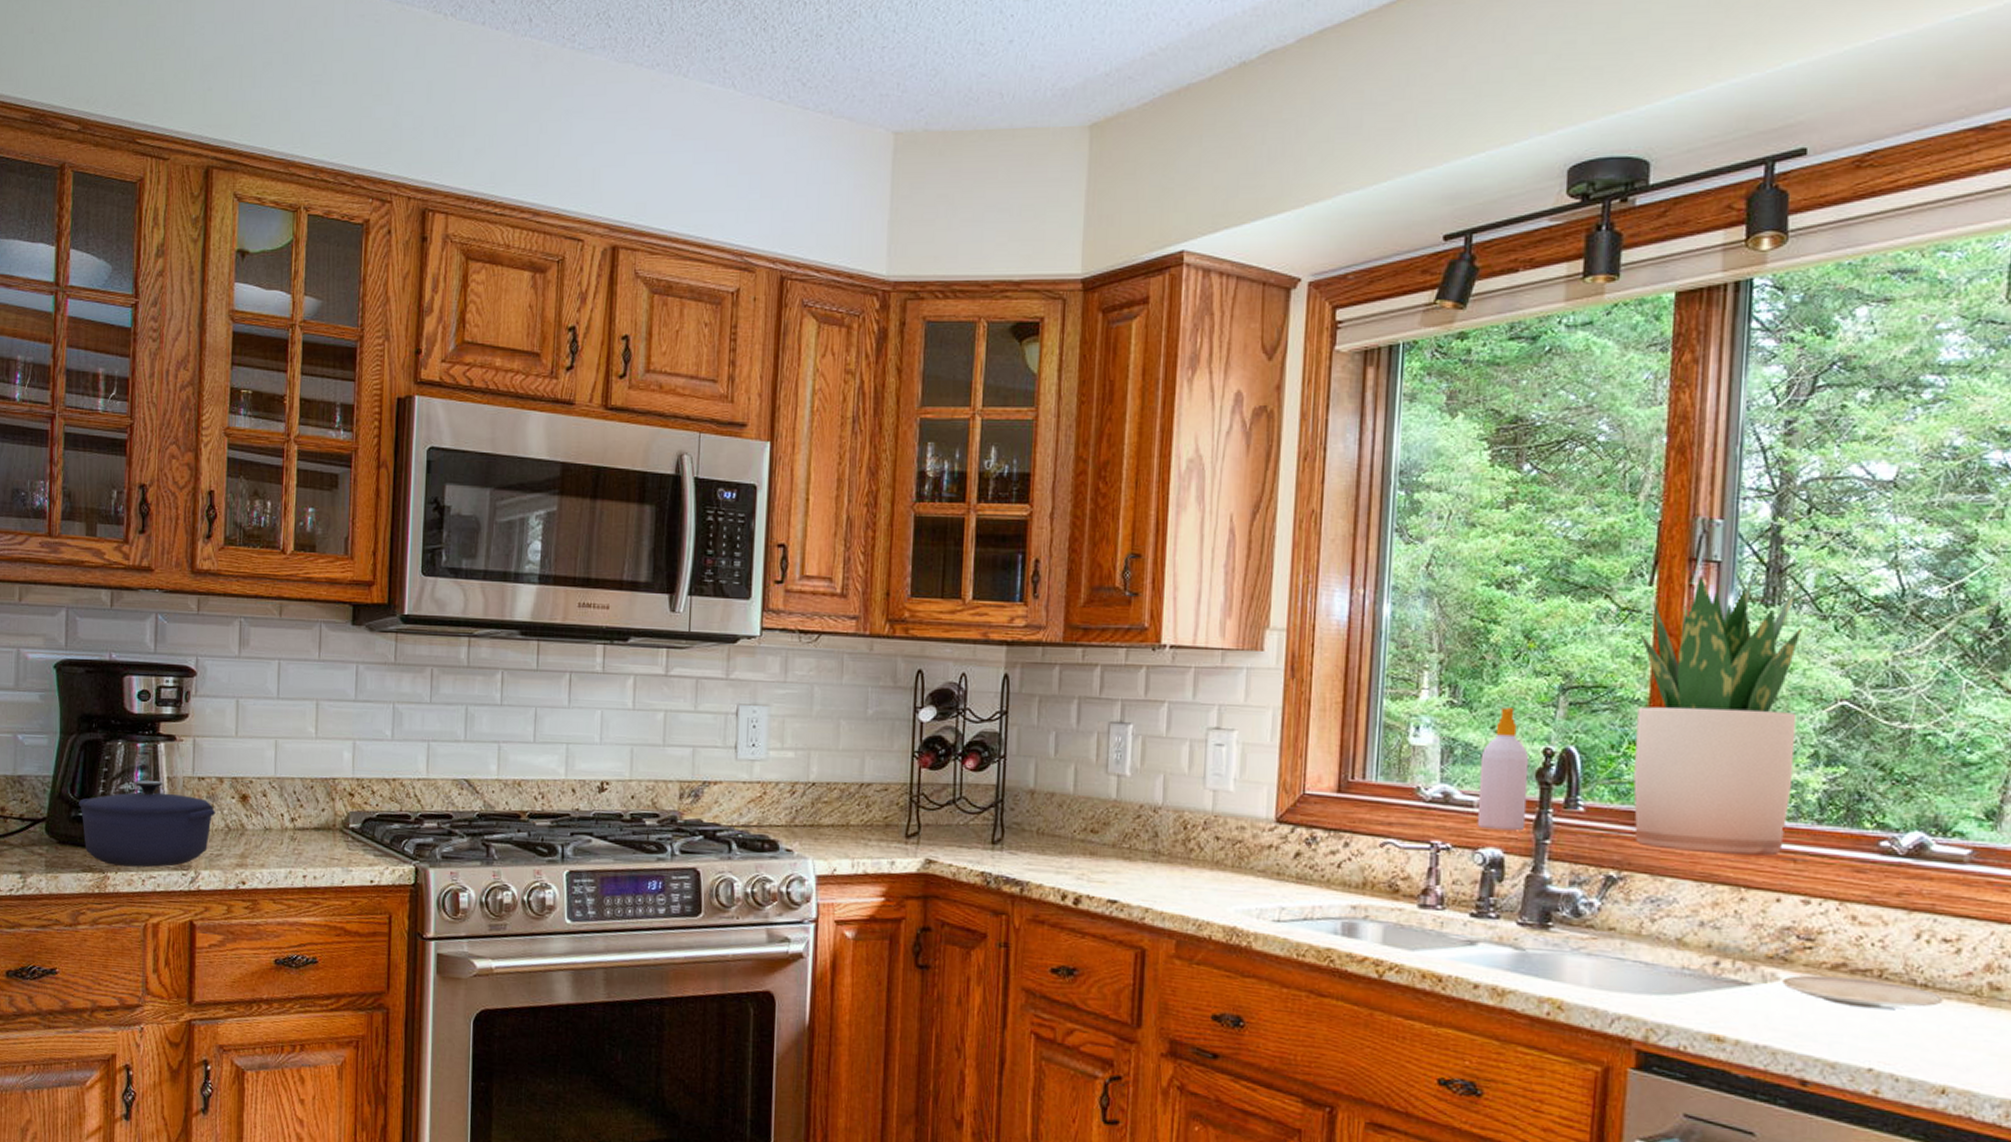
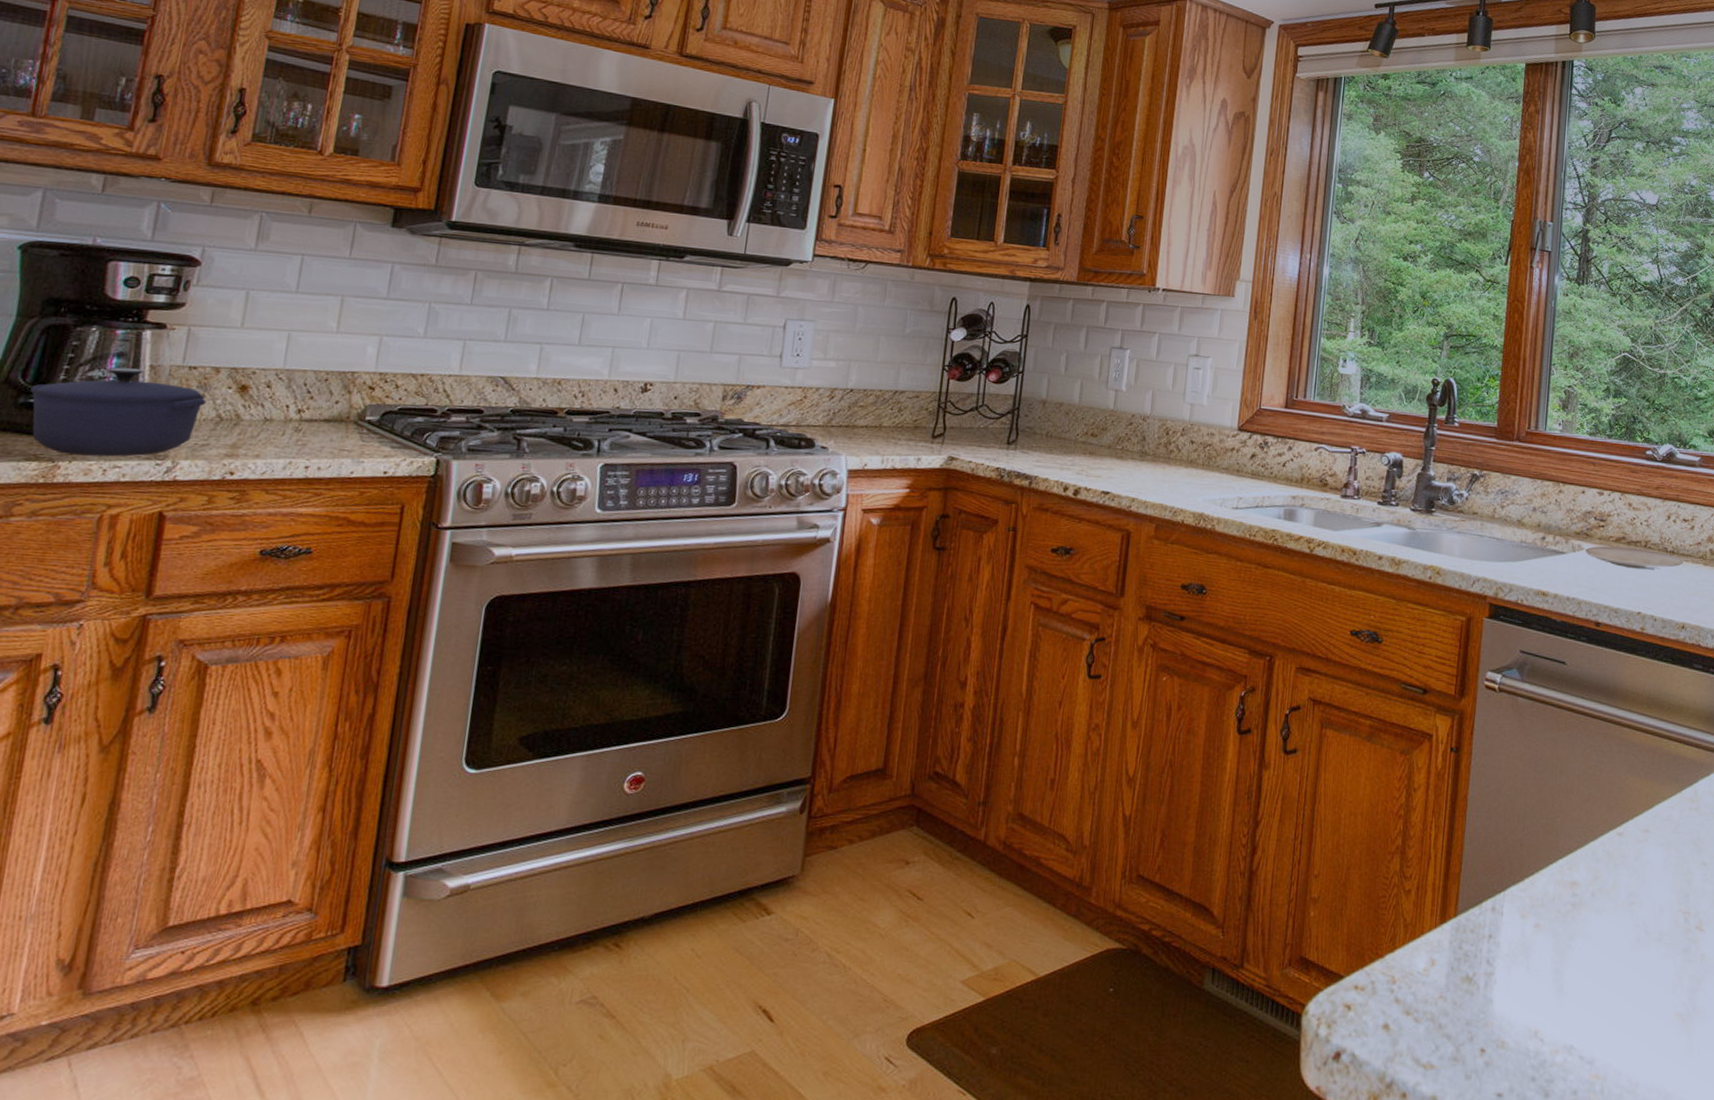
soap bottle: present [1476,708,1529,831] -> none [1384,348,1422,440]
planter: present [1633,567,1804,856] -> none [1491,257,1602,461]

